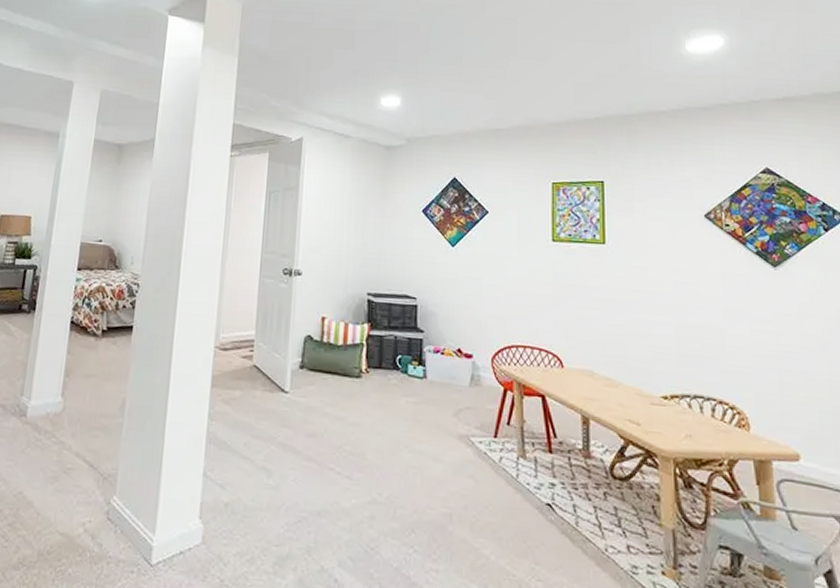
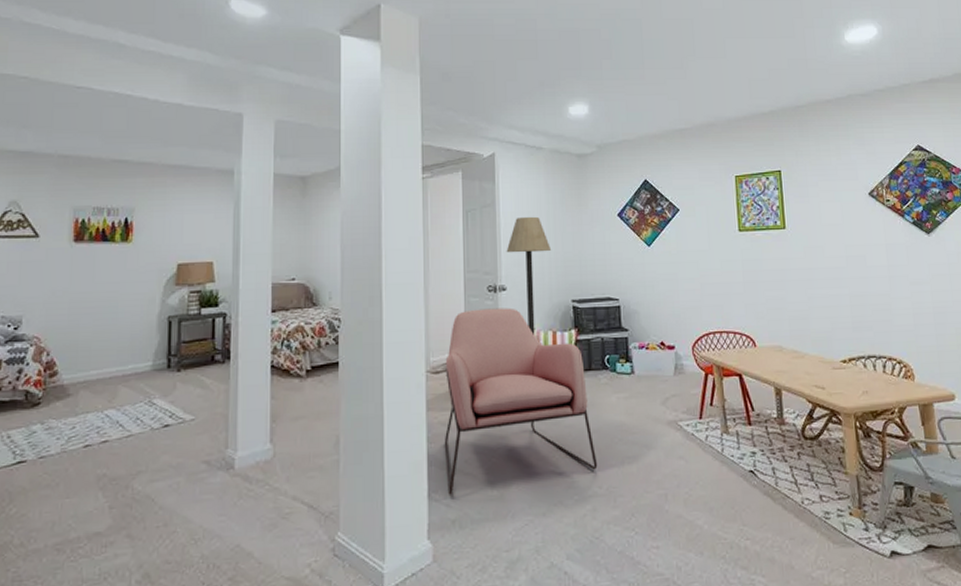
armchair: none [223,290,380,477] -> present [444,307,598,495]
floor lamp: none [305,203,351,325] -> present [506,216,552,335]

